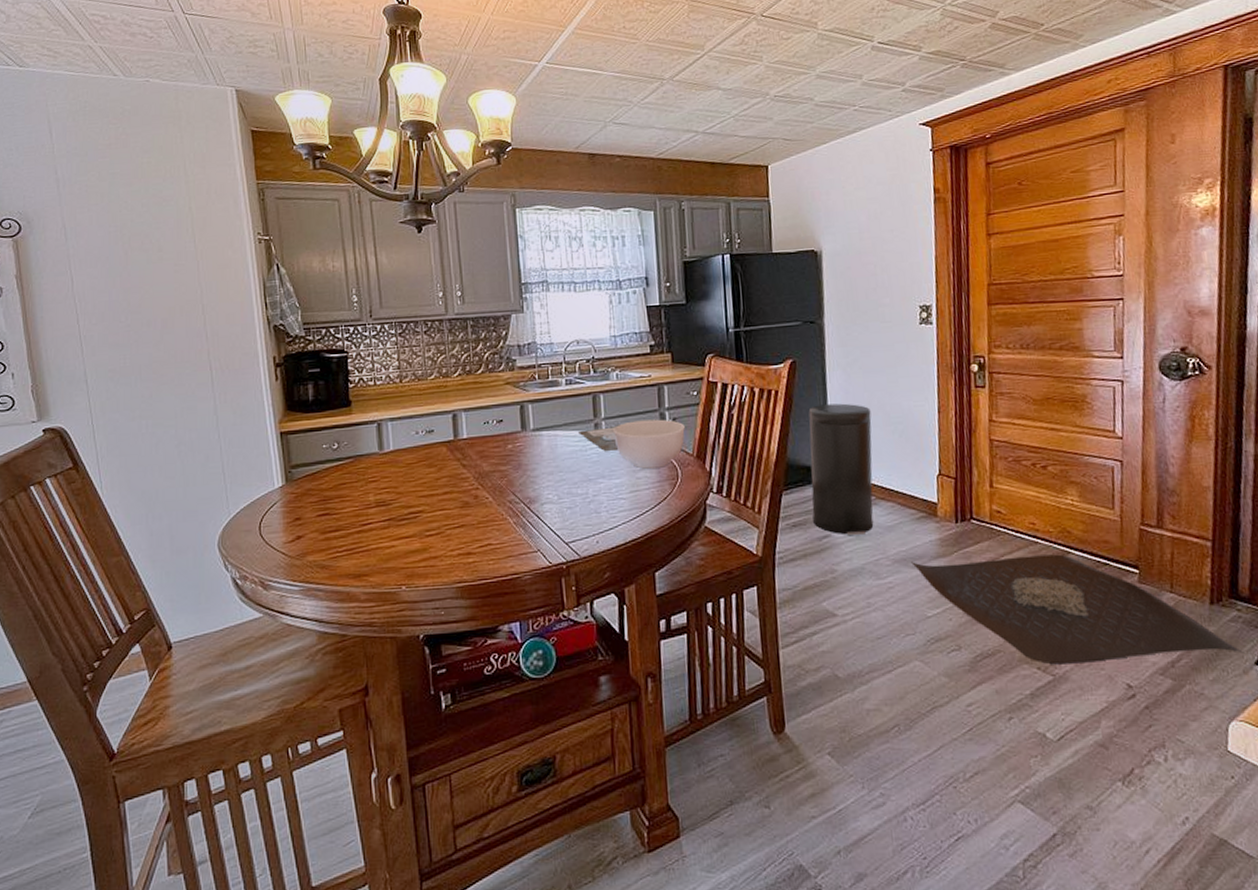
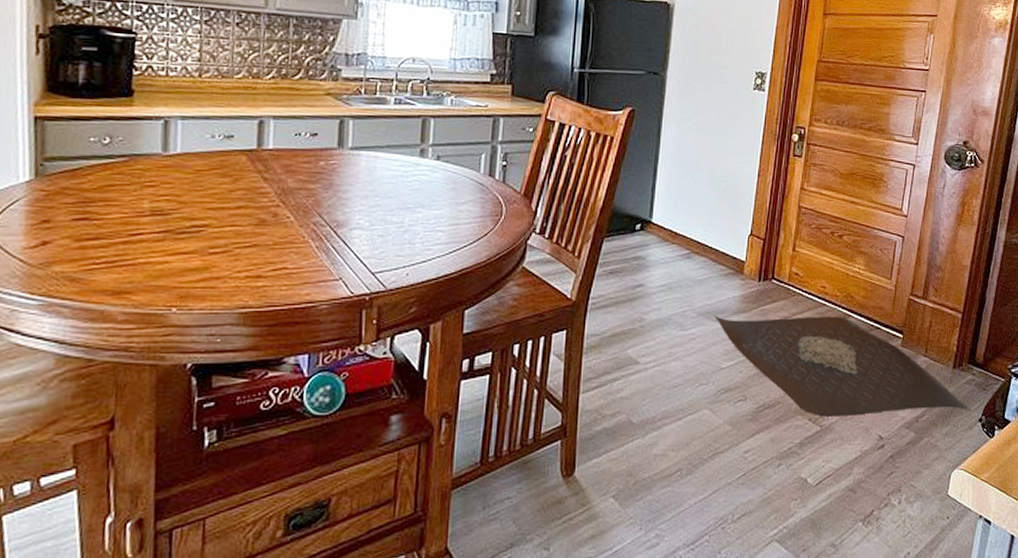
place setting: present [579,423,620,452] -> none [402,152,448,181]
bowl: present [613,419,685,470] -> none [439,151,516,204]
pedal bin: present [808,403,874,535] -> none [630,156,698,286]

